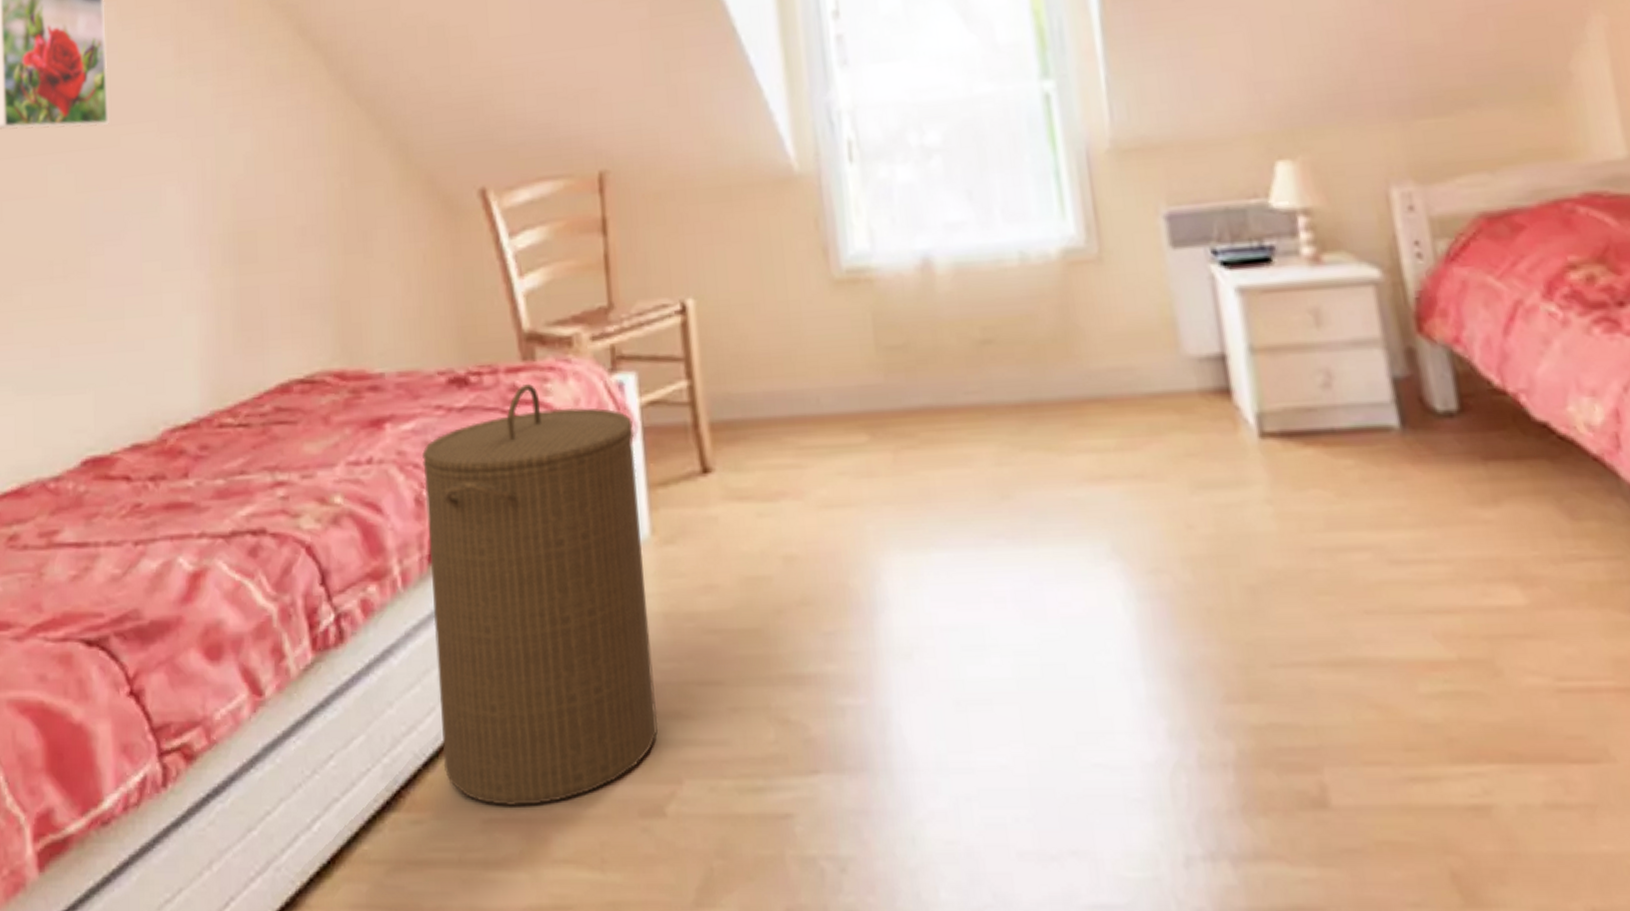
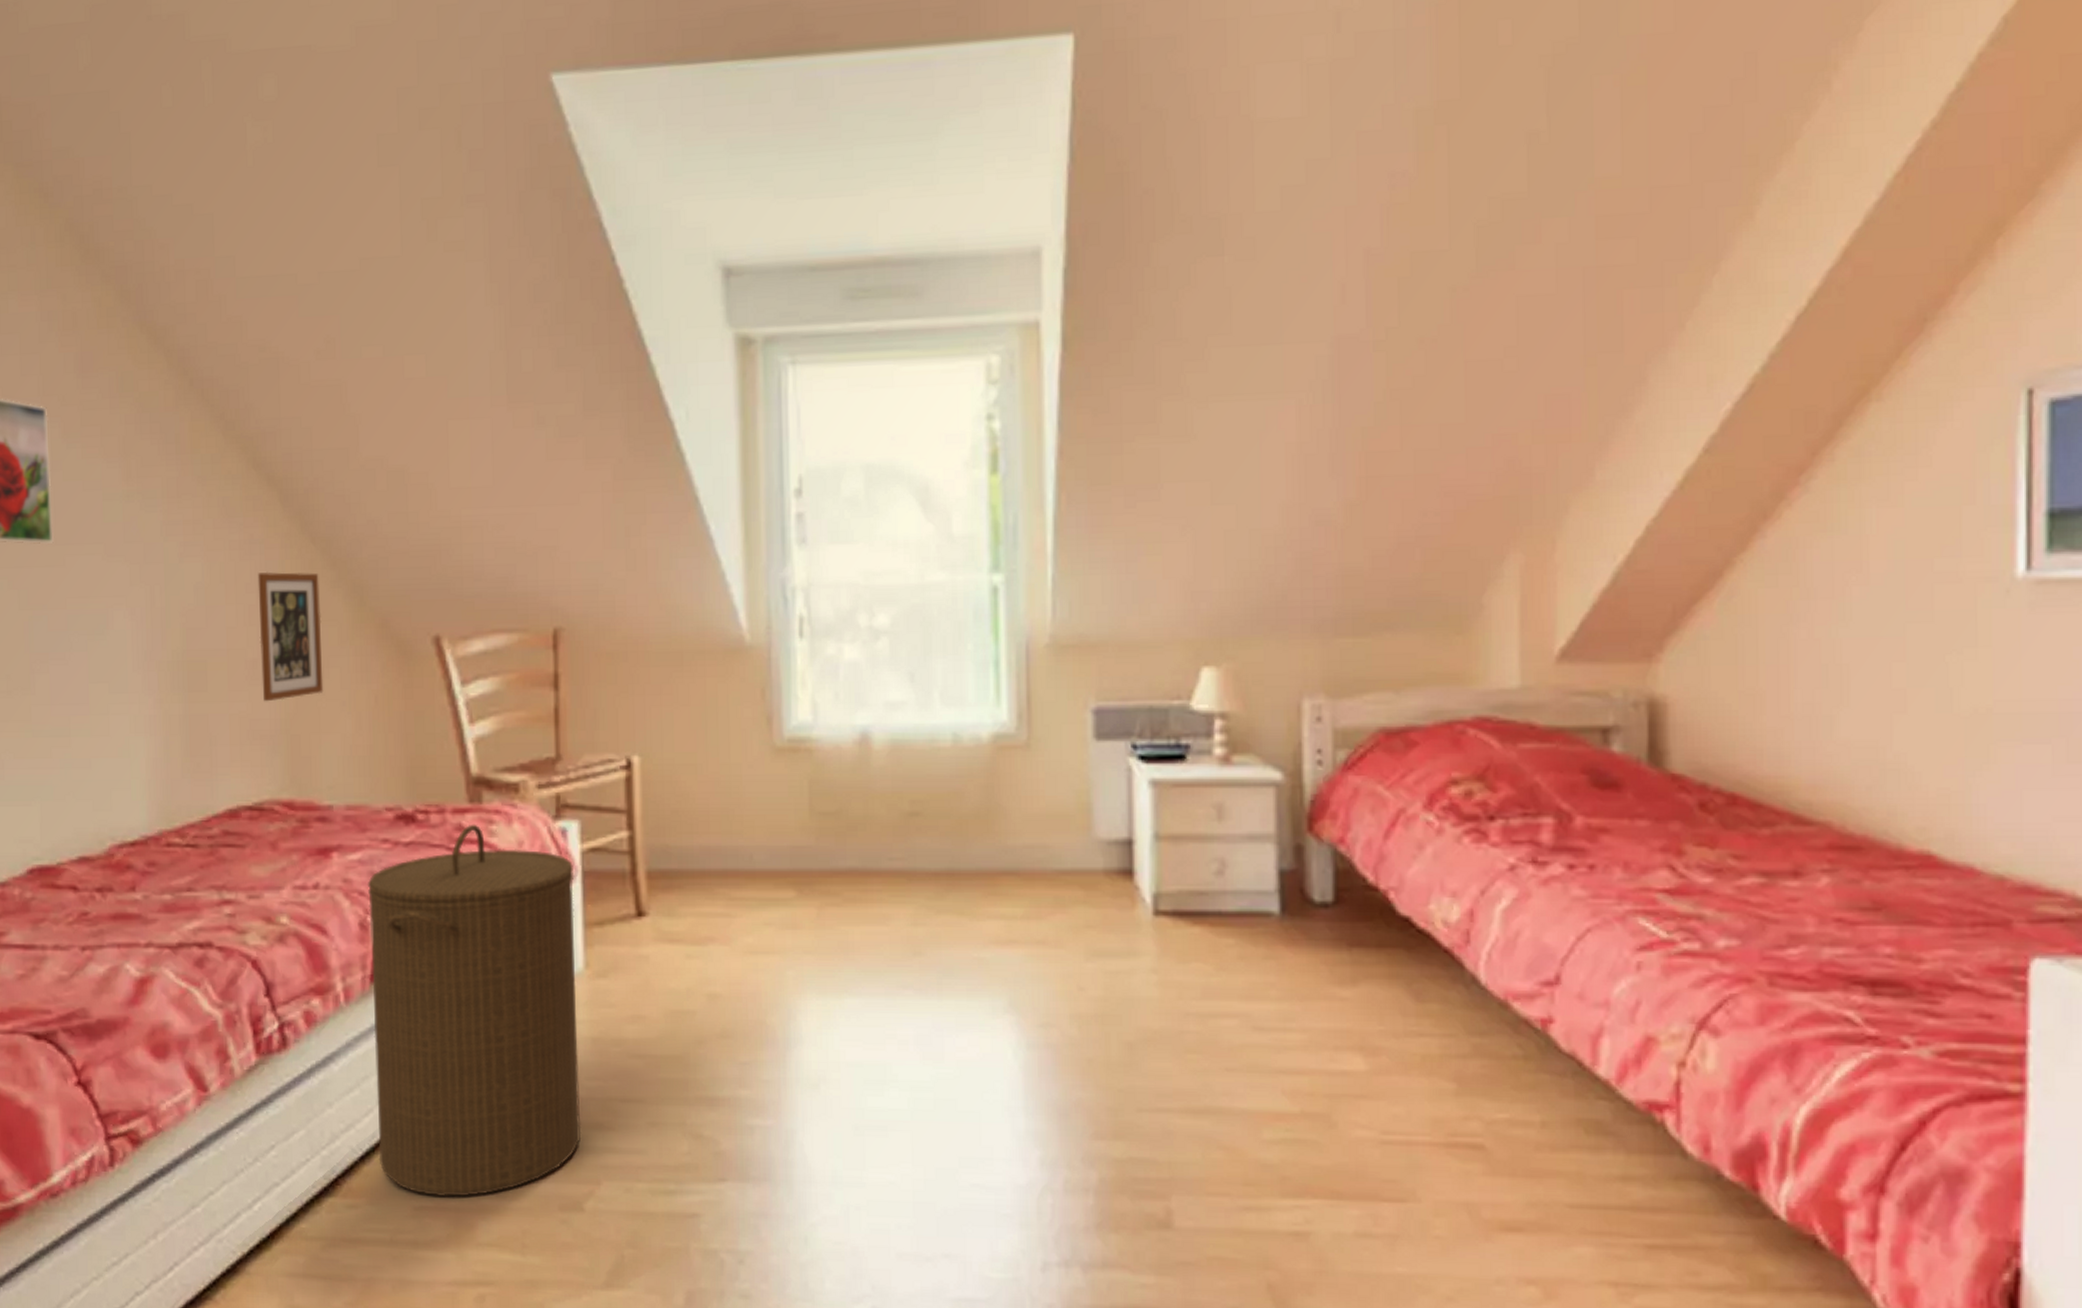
picture frame: none [305,133,372,269] -> present [257,571,324,702]

